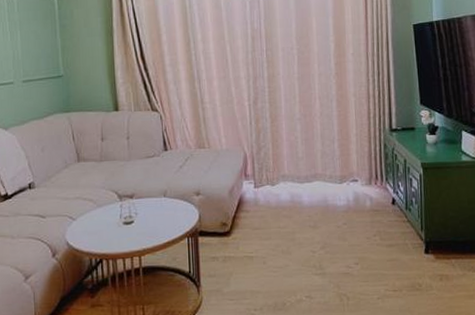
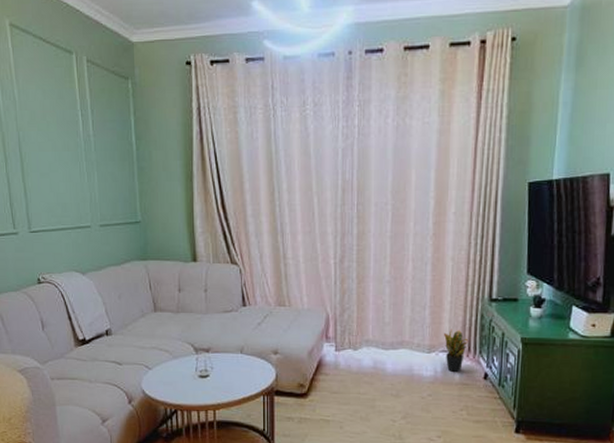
potted plant: none [353,159,376,201] -> present [444,329,469,373]

